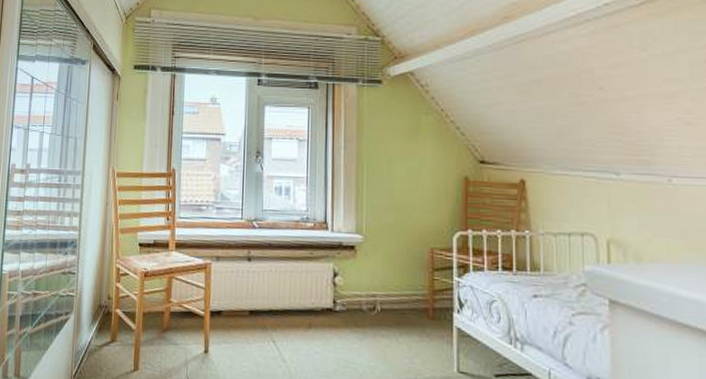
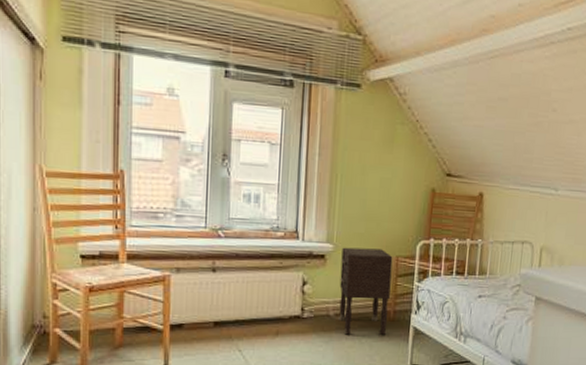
nightstand: none [372,238,427,335] -> present [339,247,393,335]

